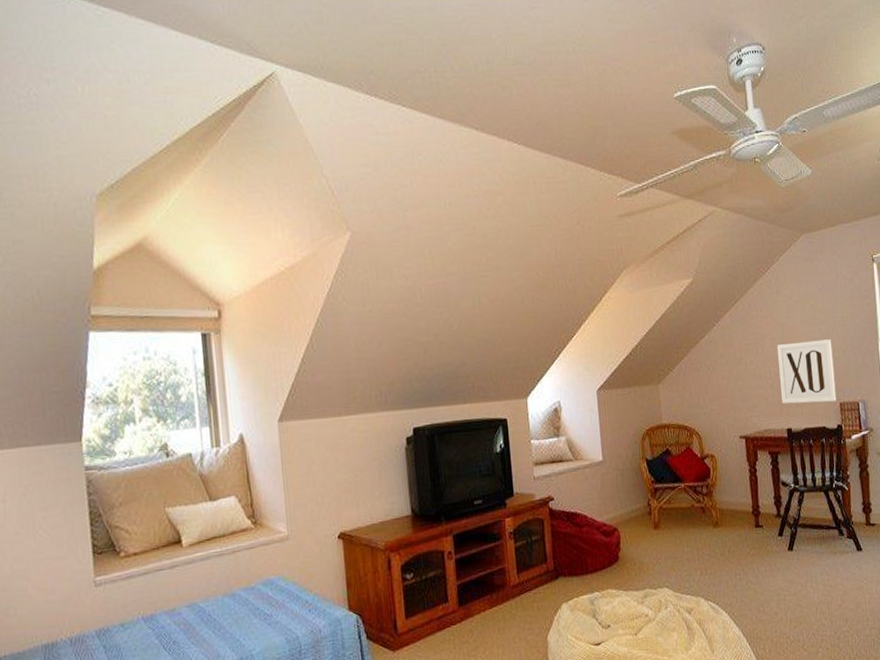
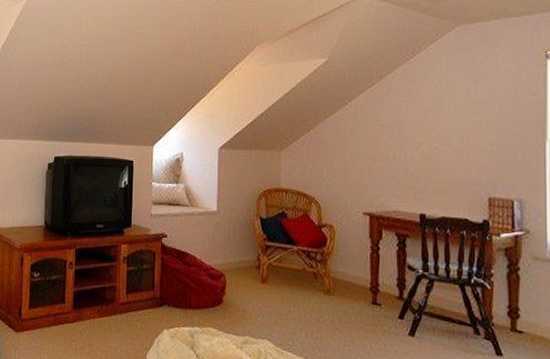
wall art: present [776,339,837,404] -> none [416,130,485,196]

